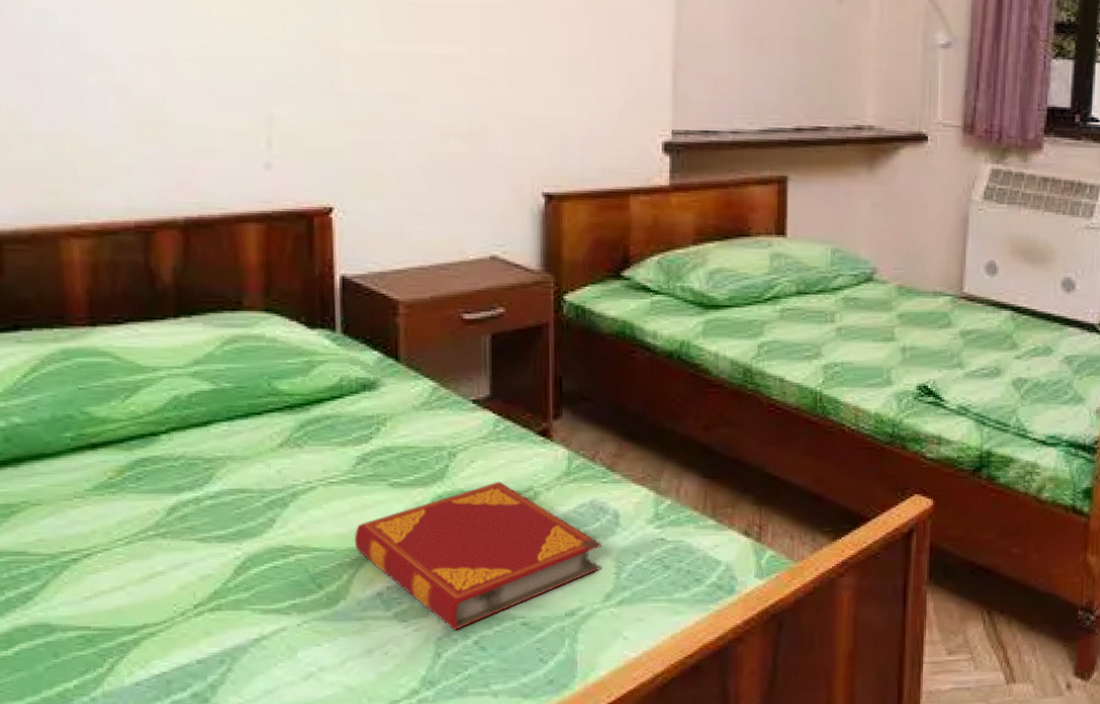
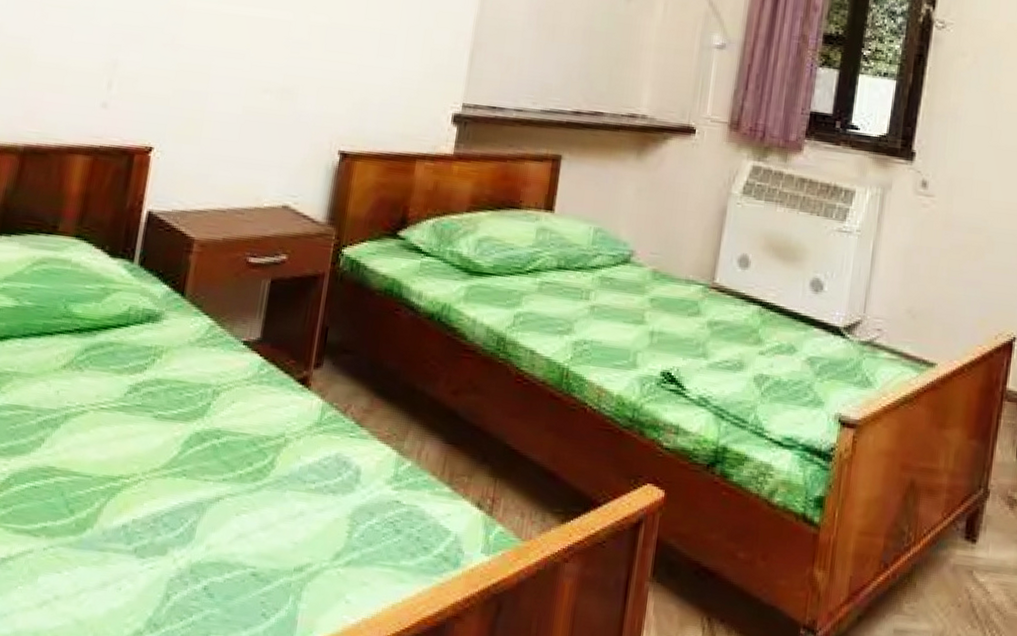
hardback book: present [354,481,601,630] -> none [111,424,340,573]

